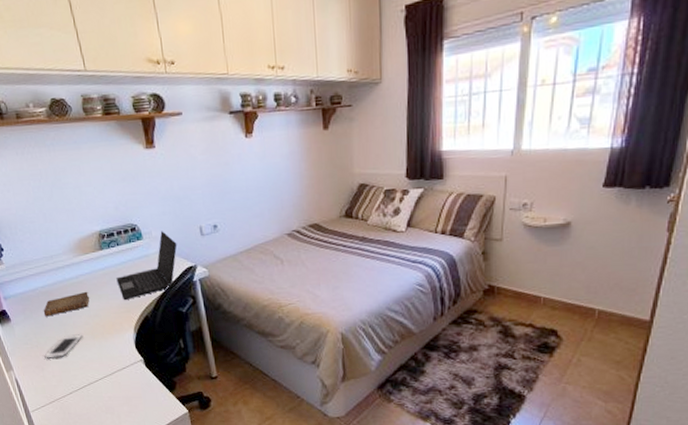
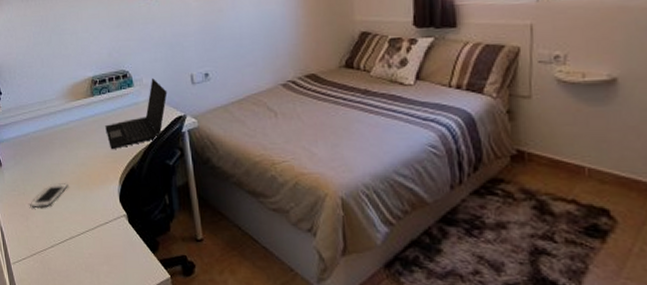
book: present [43,291,90,317] -> none [33,138,78,163]

